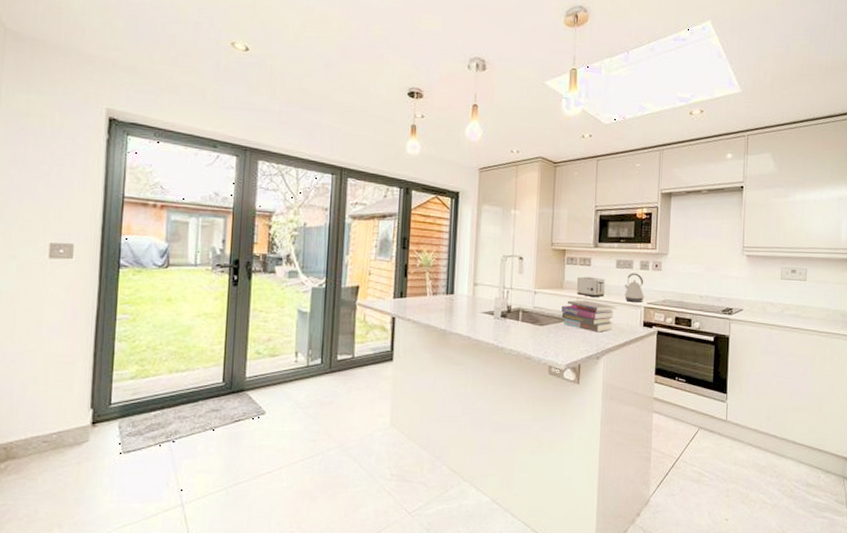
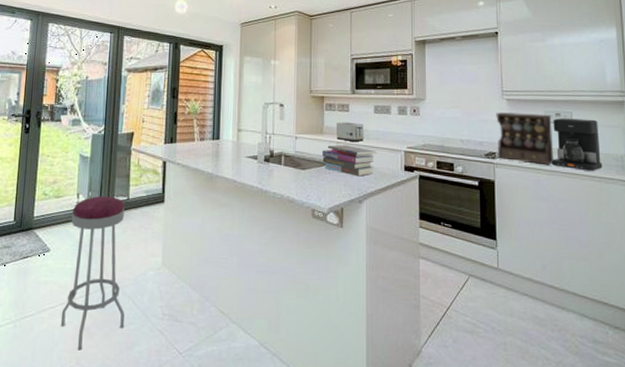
bar stool: none [279,354,350,515] -> present [60,195,125,350]
kettle: present [624,273,645,302] -> none [383,118,404,147]
spice rack: none [734,267,788,321] -> present [496,111,554,166]
coffee maker: none [784,275,830,327] -> present [552,118,603,171]

